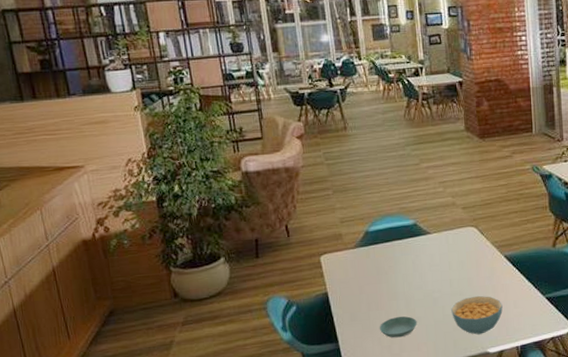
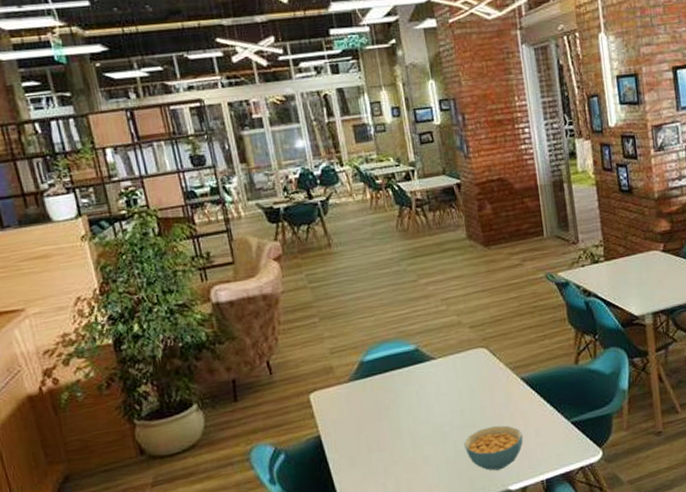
saucer: present [379,316,417,338] -> none [382,456,426,482]

